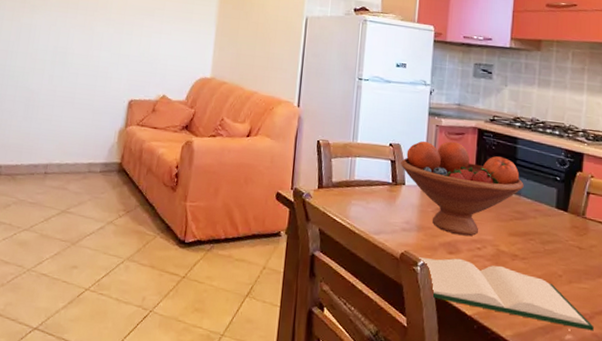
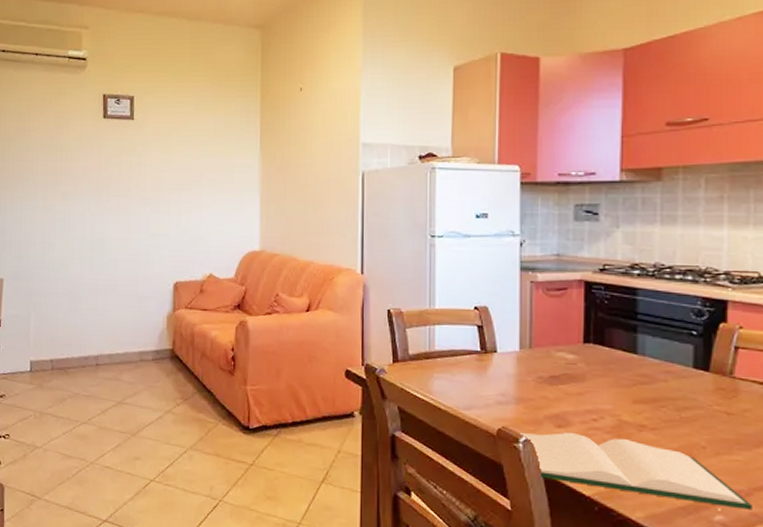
fruit bowl: present [400,141,524,237] -> none [489,298,649,407]

